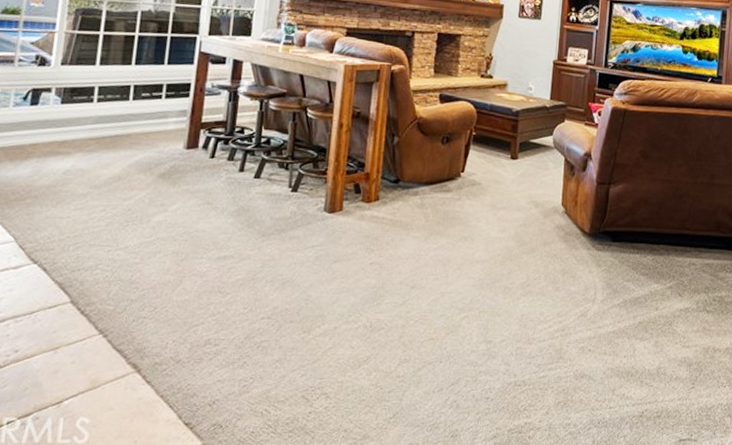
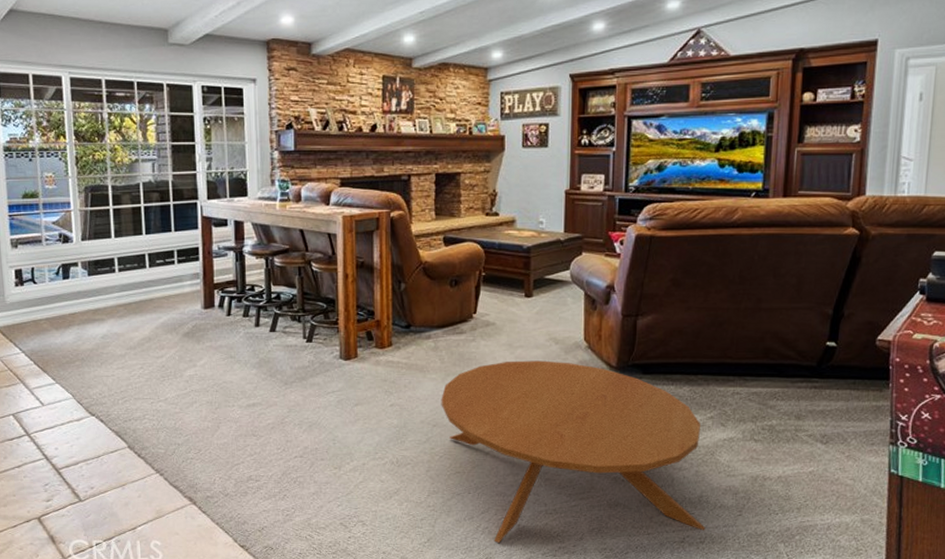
coffee table: none [421,222,662,418] -> present [441,360,706,543]

